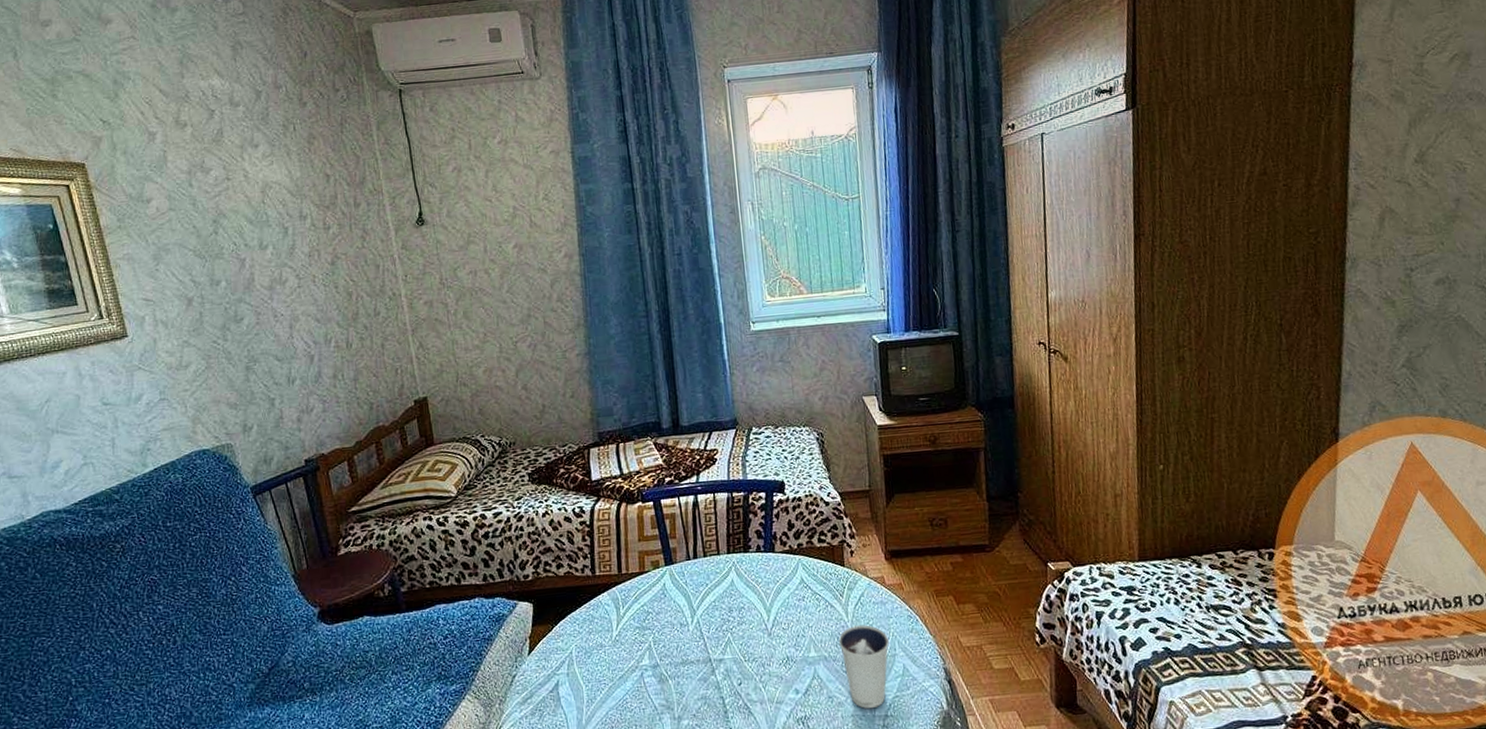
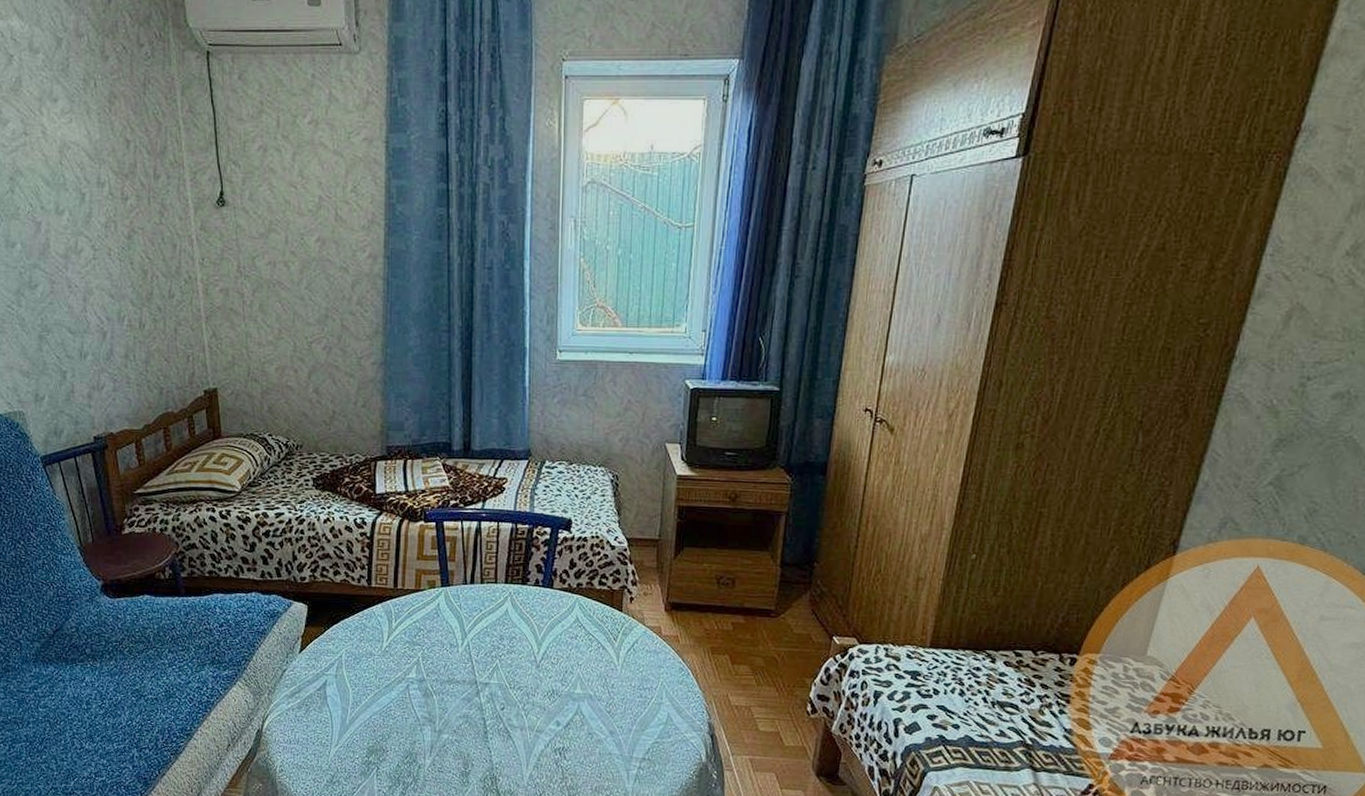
dixie cup: present [838,624,889,708] -> none [606,670,657,750]

